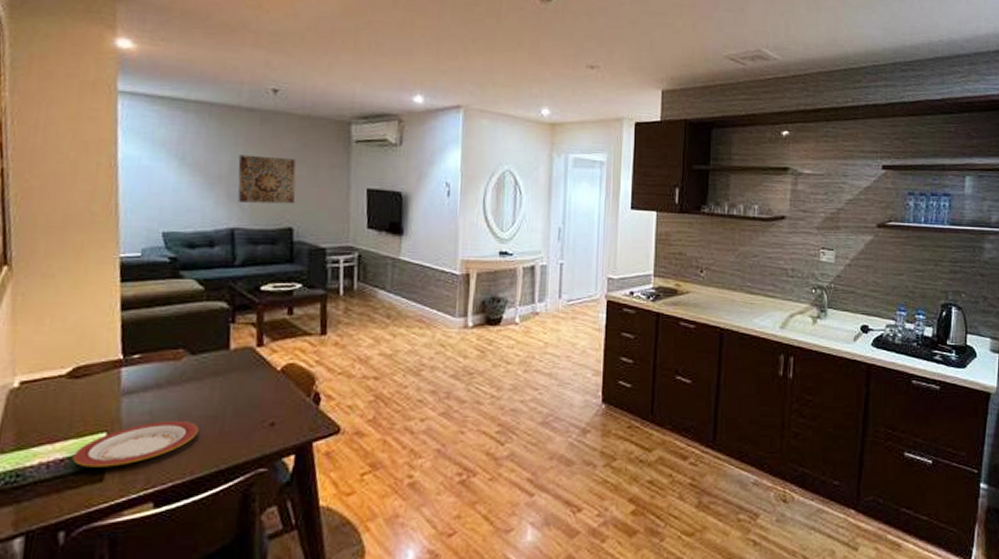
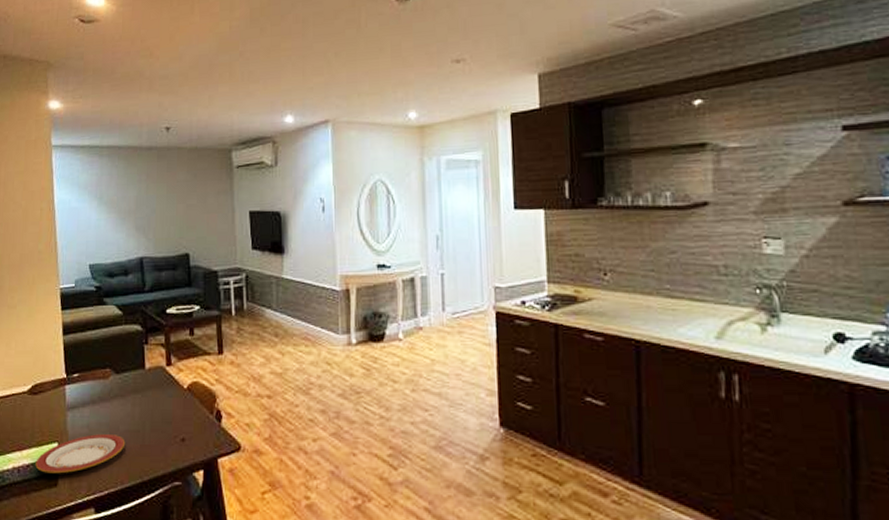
wall art: present [238,154,296,204] -> none [142,189,190,233]

